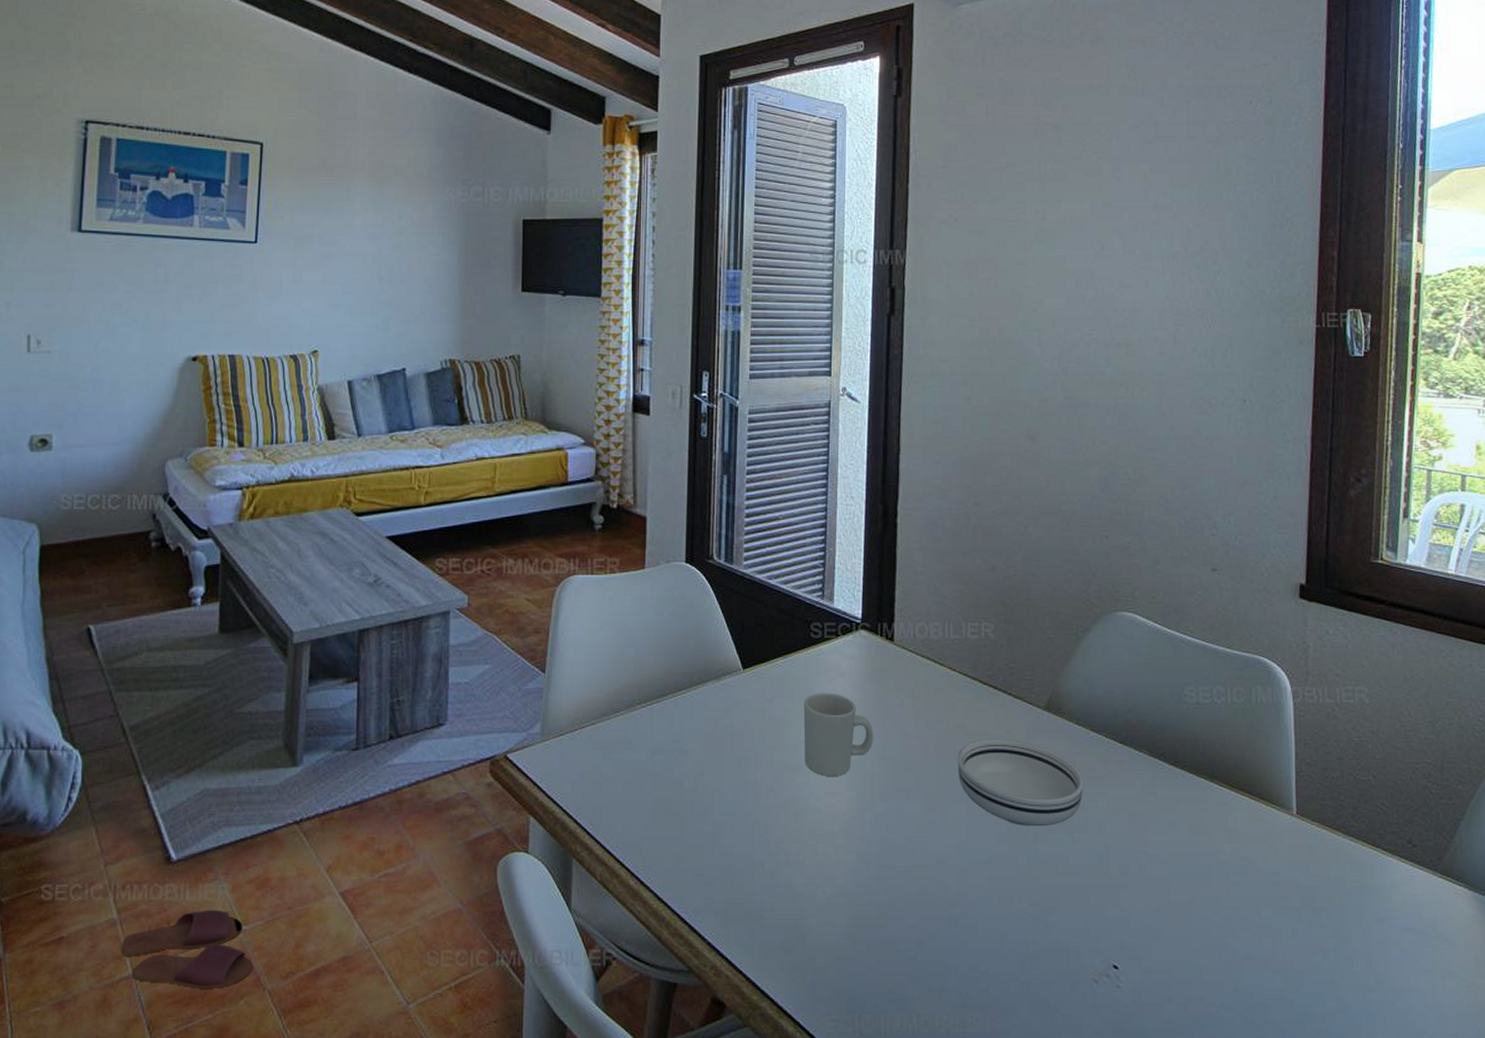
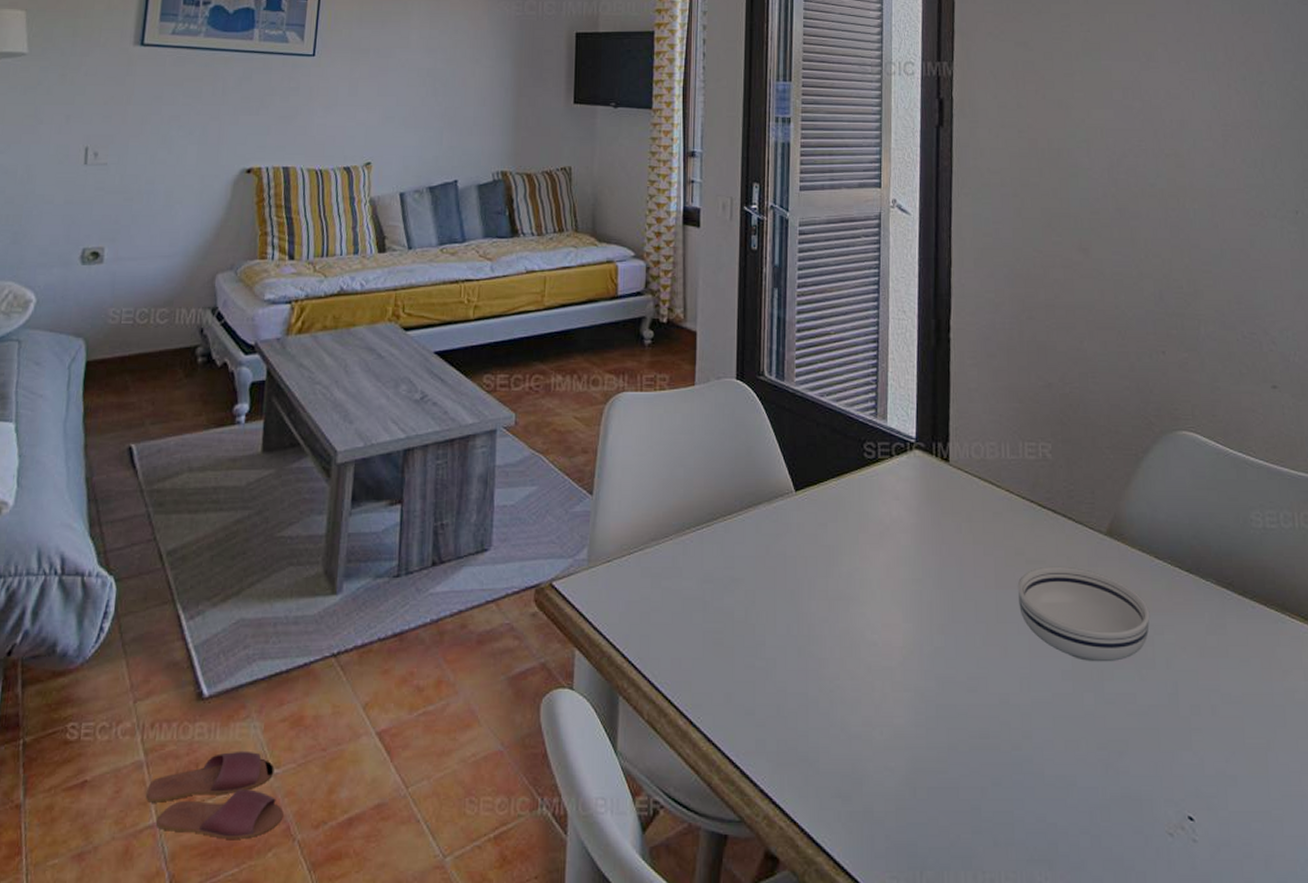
mug: present [803,692,874,776] -> none [857,516,931,606]

